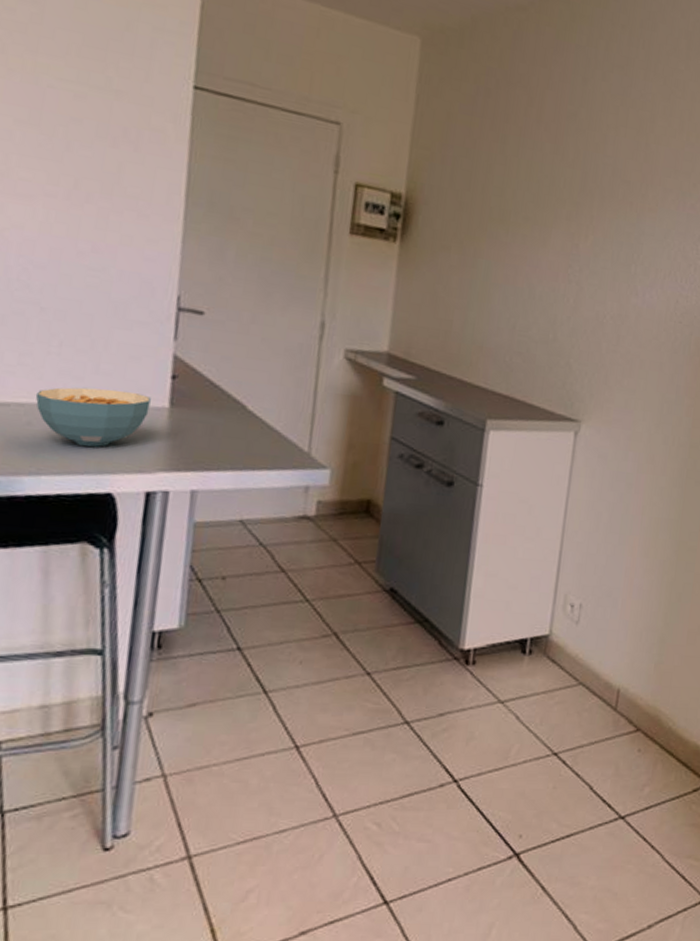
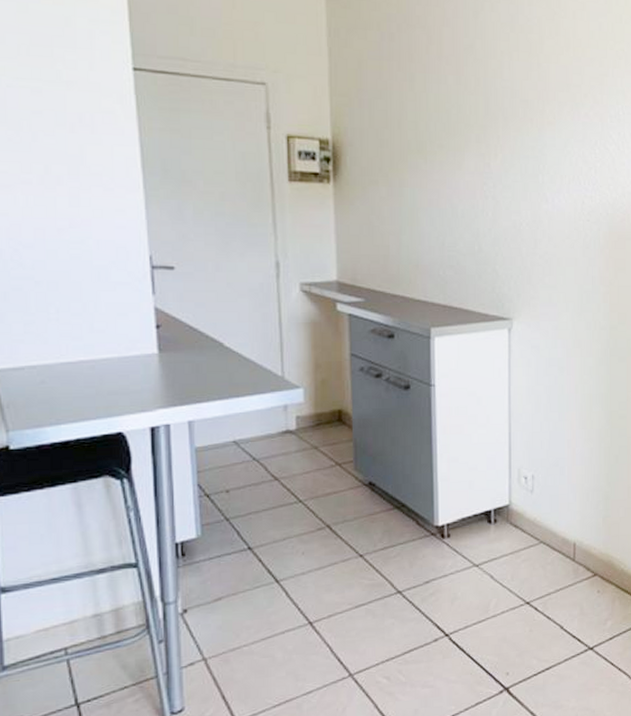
cereal bowl: present [35,387,151,447] -> none [44,344,142,395]

